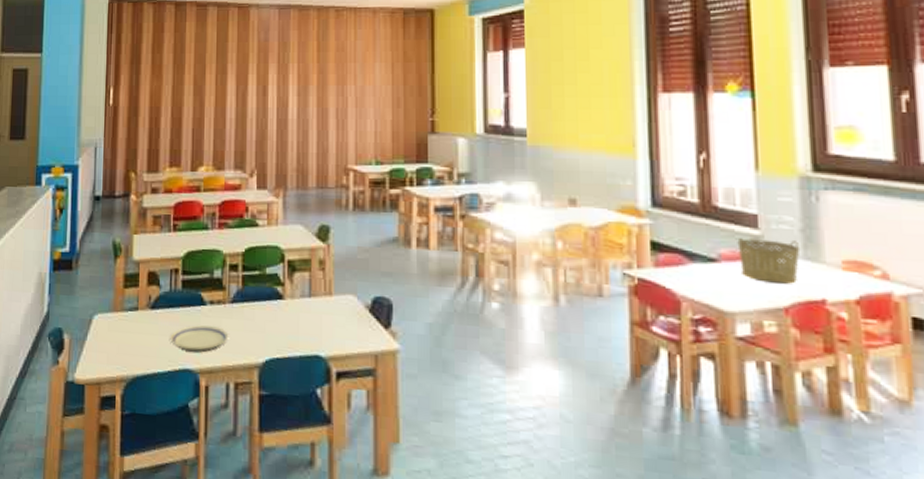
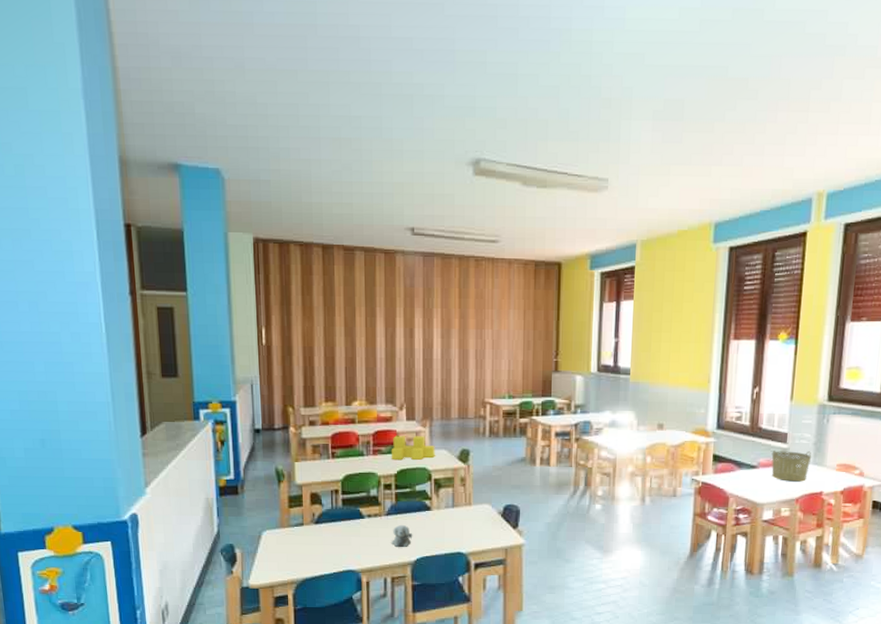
plate: present [170,325,229,353] -> none [334,535,385,556]
plush toy: none [235,315,262,344] -> present [391,524,413,547]
toy blocks: none [238,207,289,236] -> present [391,436,435,461]

